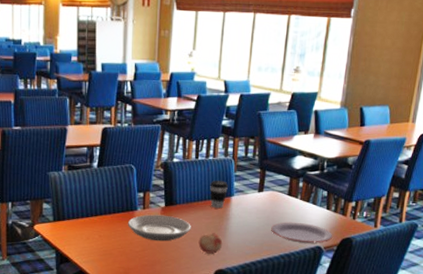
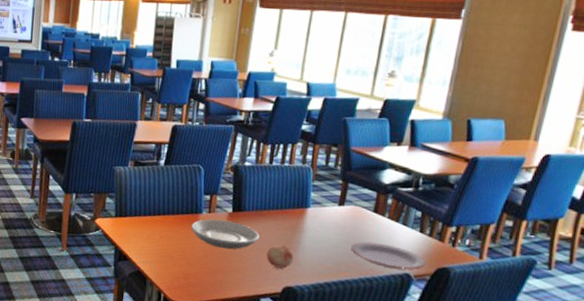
coffee cup: present [209,180,229,209] -> none [282,188,305,220]

